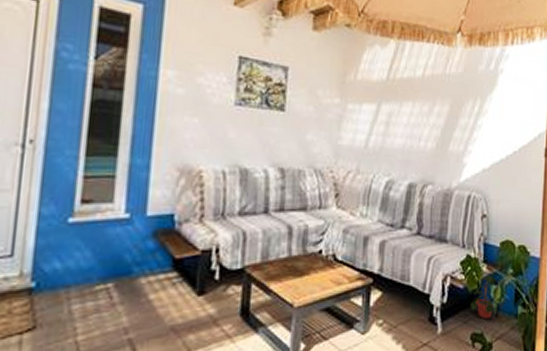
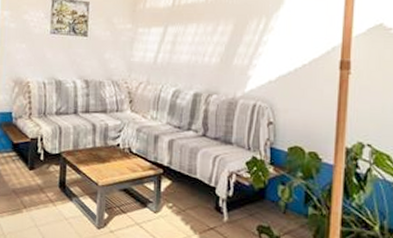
potted plant: present [470,274,507,320] -> none [256,175,296,215]

